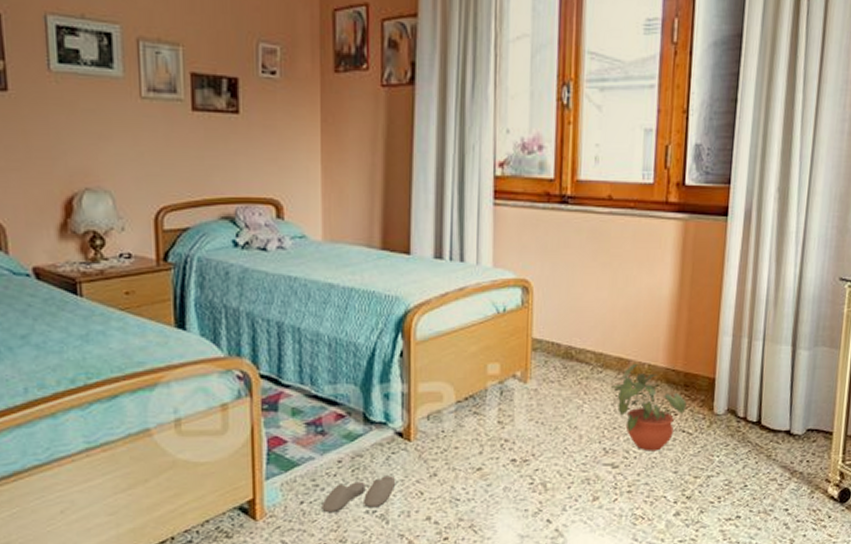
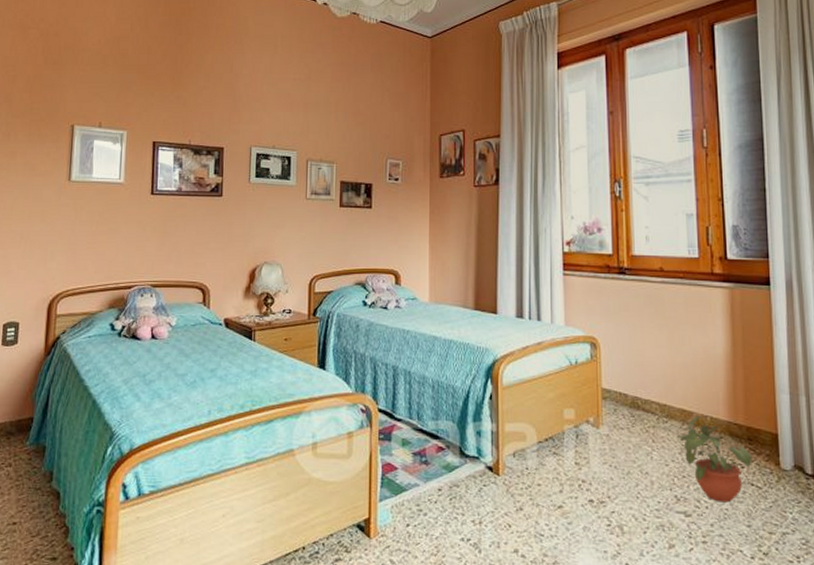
slippers: present [322,475,395,513] -> none [424,506,486,538]

